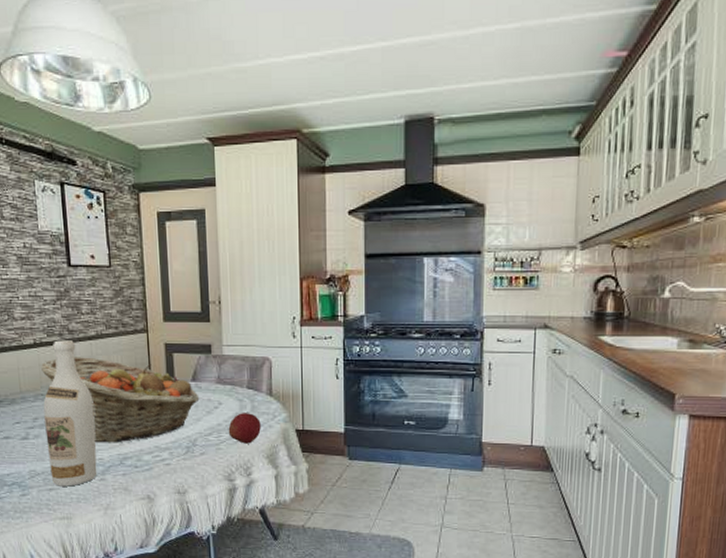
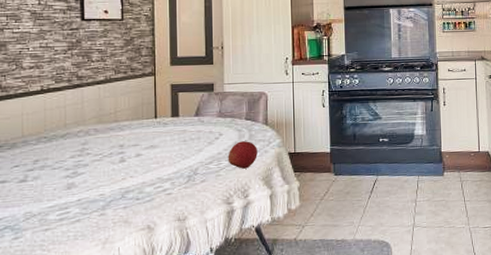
fruit basket: present [40,357,200,443] -> none [45,100,202,180]
wine bottle: present [43,340,97,487] -> none [46,85,98,226]

